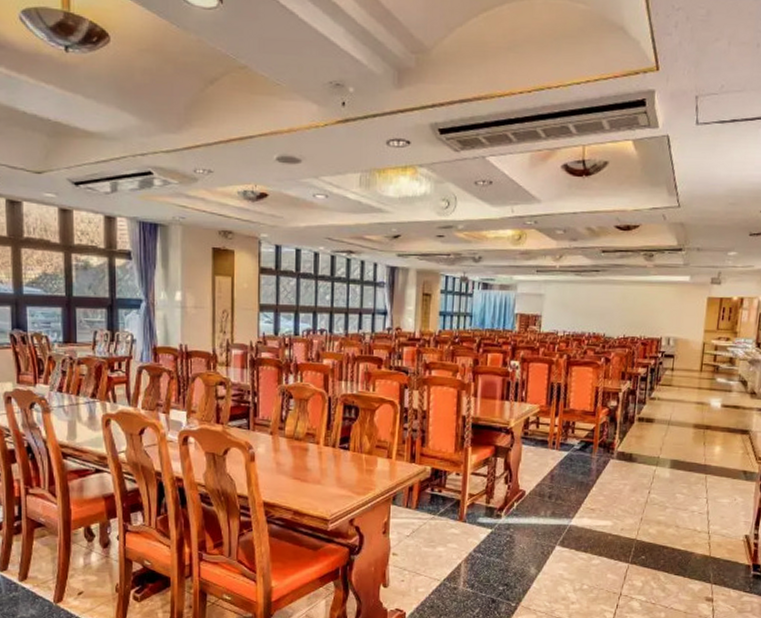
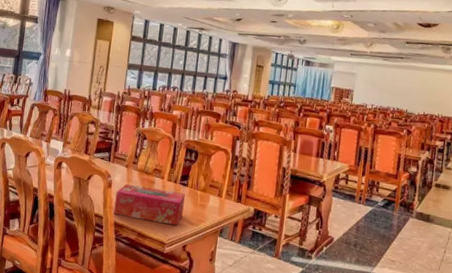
tissue box: none [261,454,347,498] -> present [114,183,185,226]

